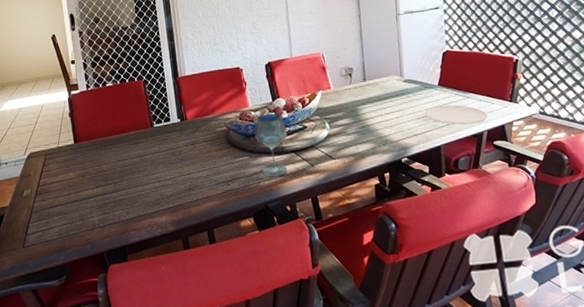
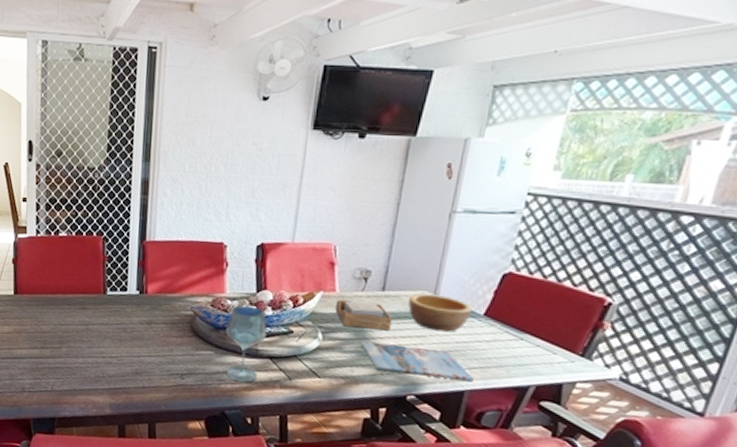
napkin holder: none [333,91,377,114] -> present [335,300,393,331]
magazine: none [358,117,444,143] -> present [361,341,474,381]
bowl: none [384,76,430,104] -> present [408,293,473,332]
plate: present [424,104,489,125] -> none [454,340,544,375]

